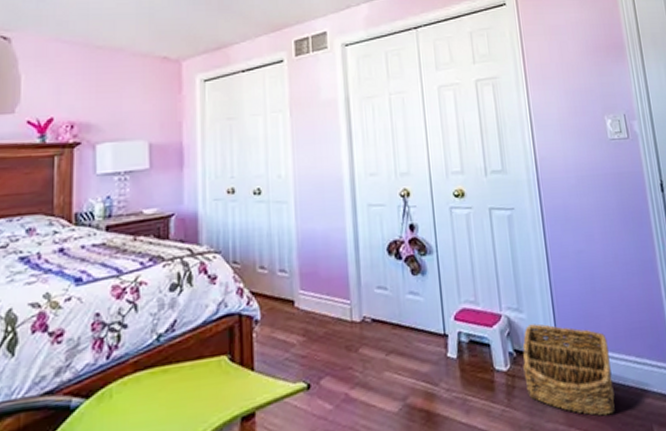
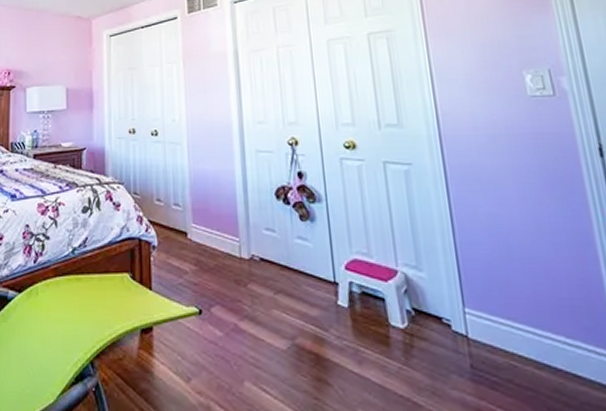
basket: present [522,323,615,416] -> none [422,285,538,396]

